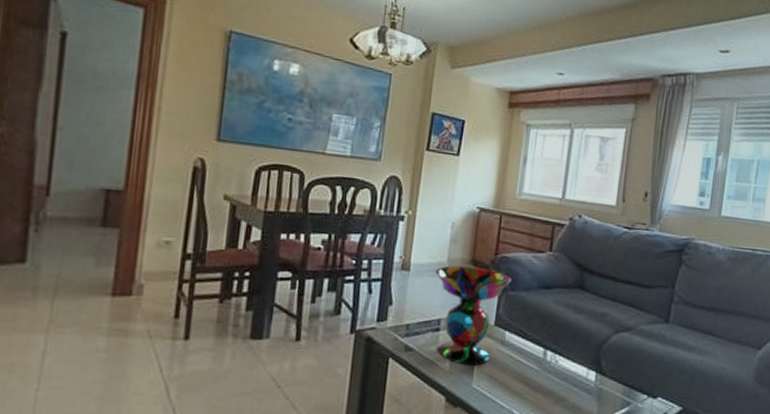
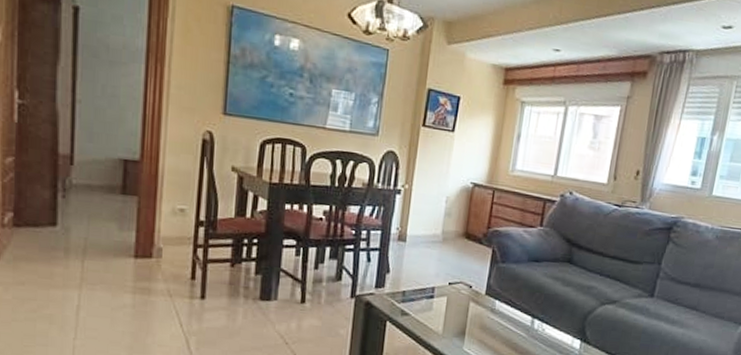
decorative bowl: present [435,265,512,366] -> none [430,237,503,331]

